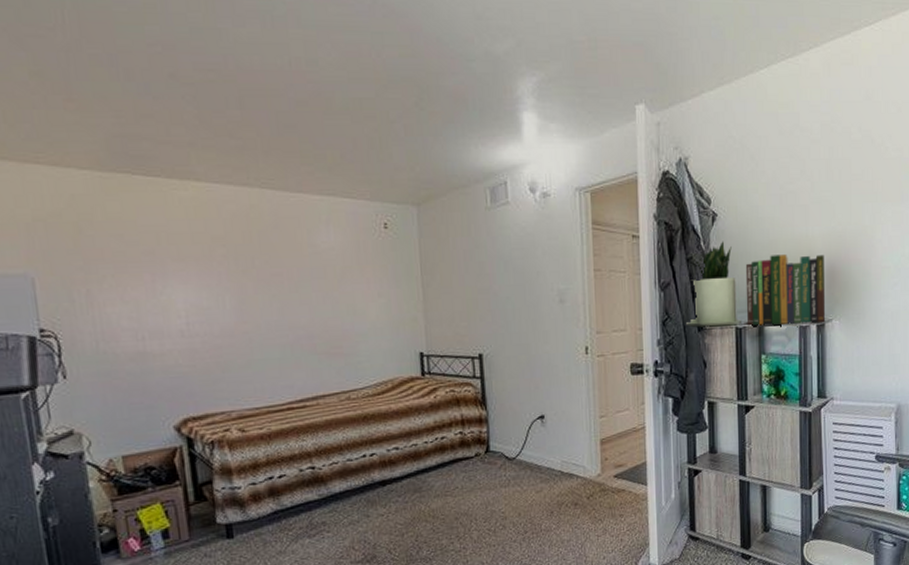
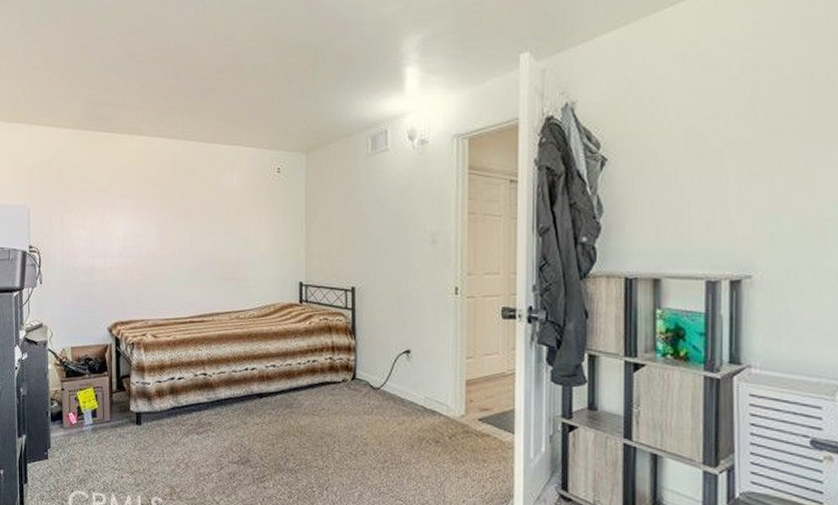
planter: present [686,241,742,328] -> none [566,186,634,276]
books: present [745,254,826,326] -> none [638,202,743,279]

